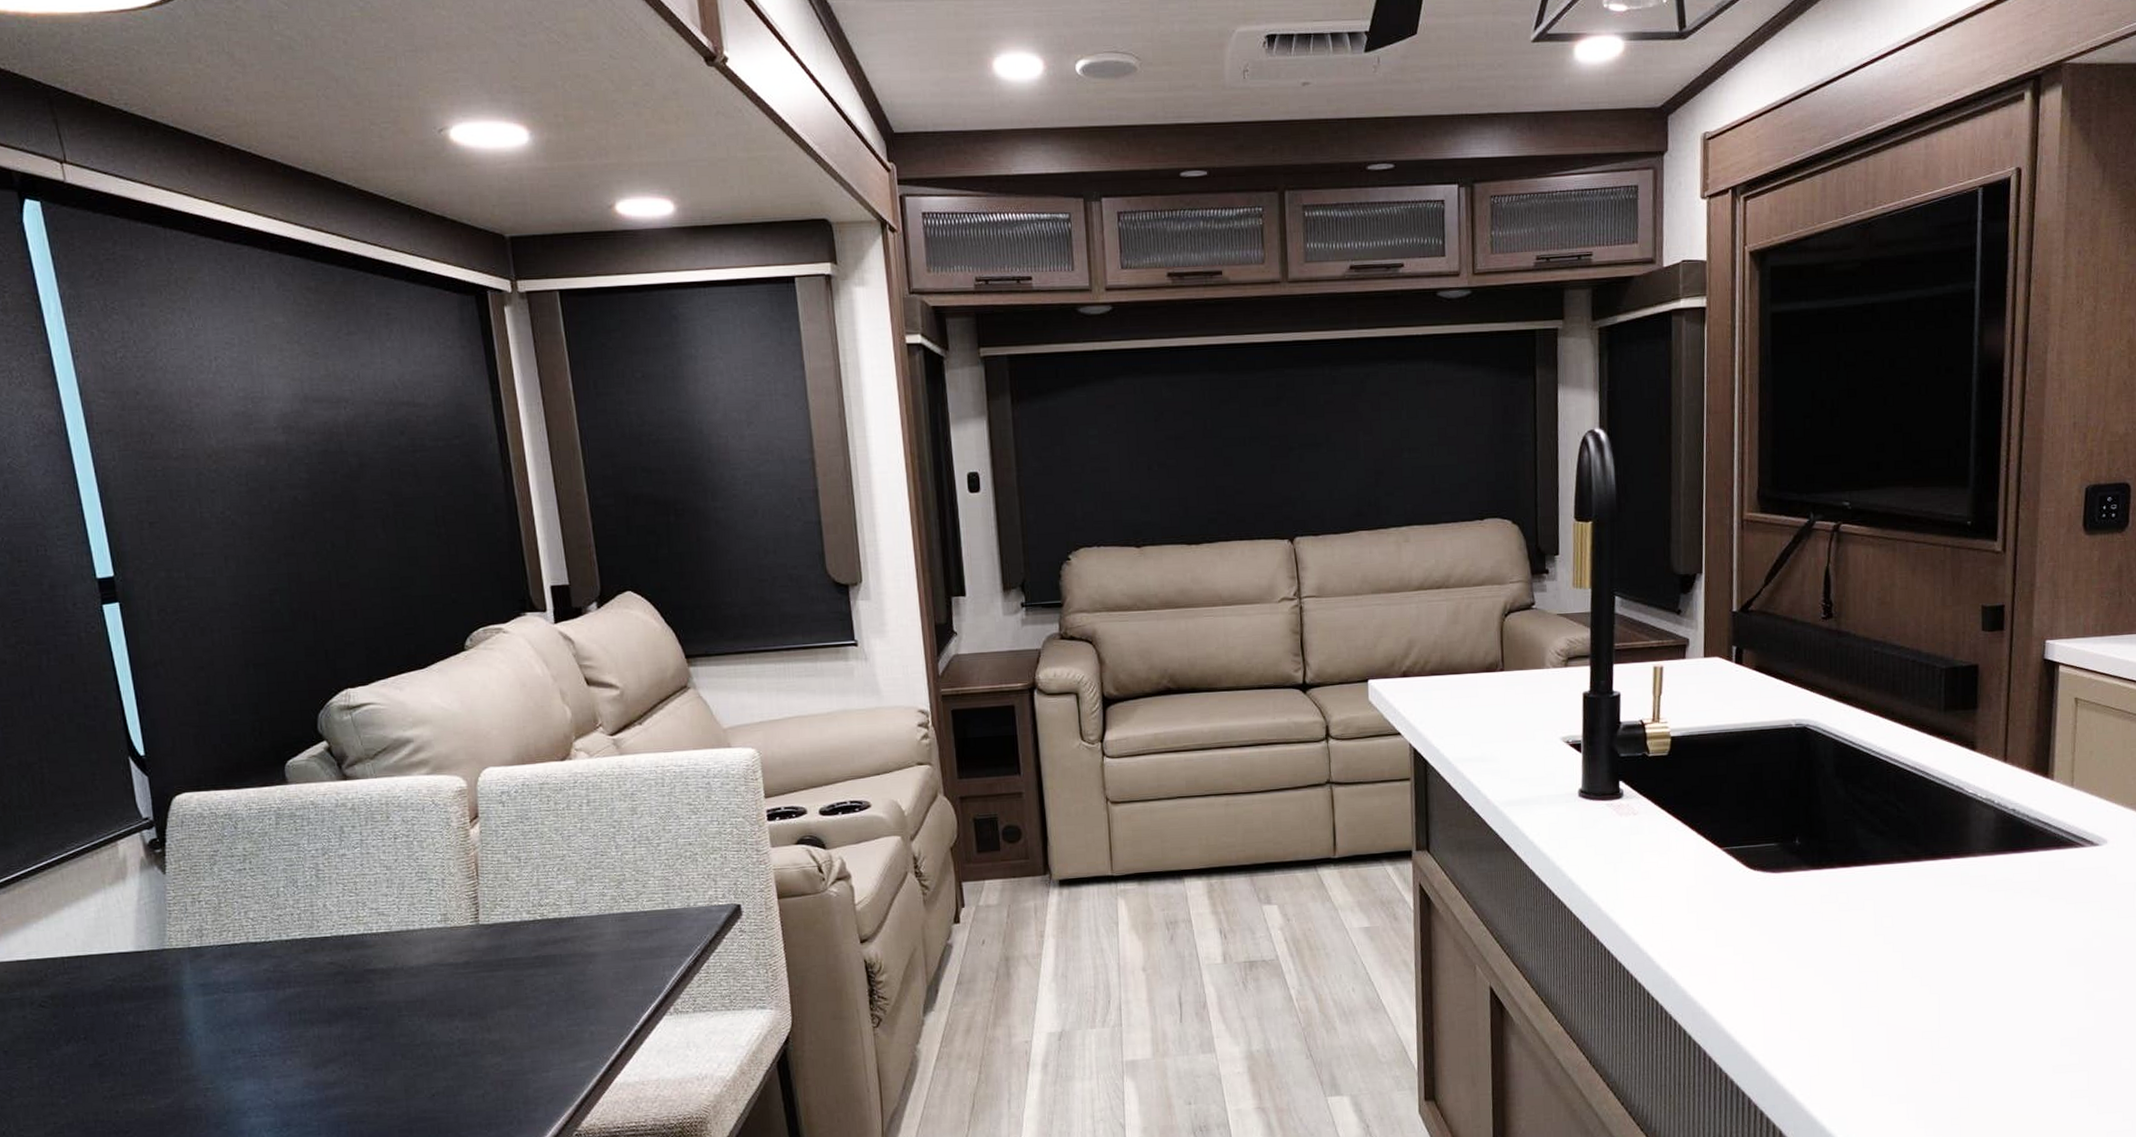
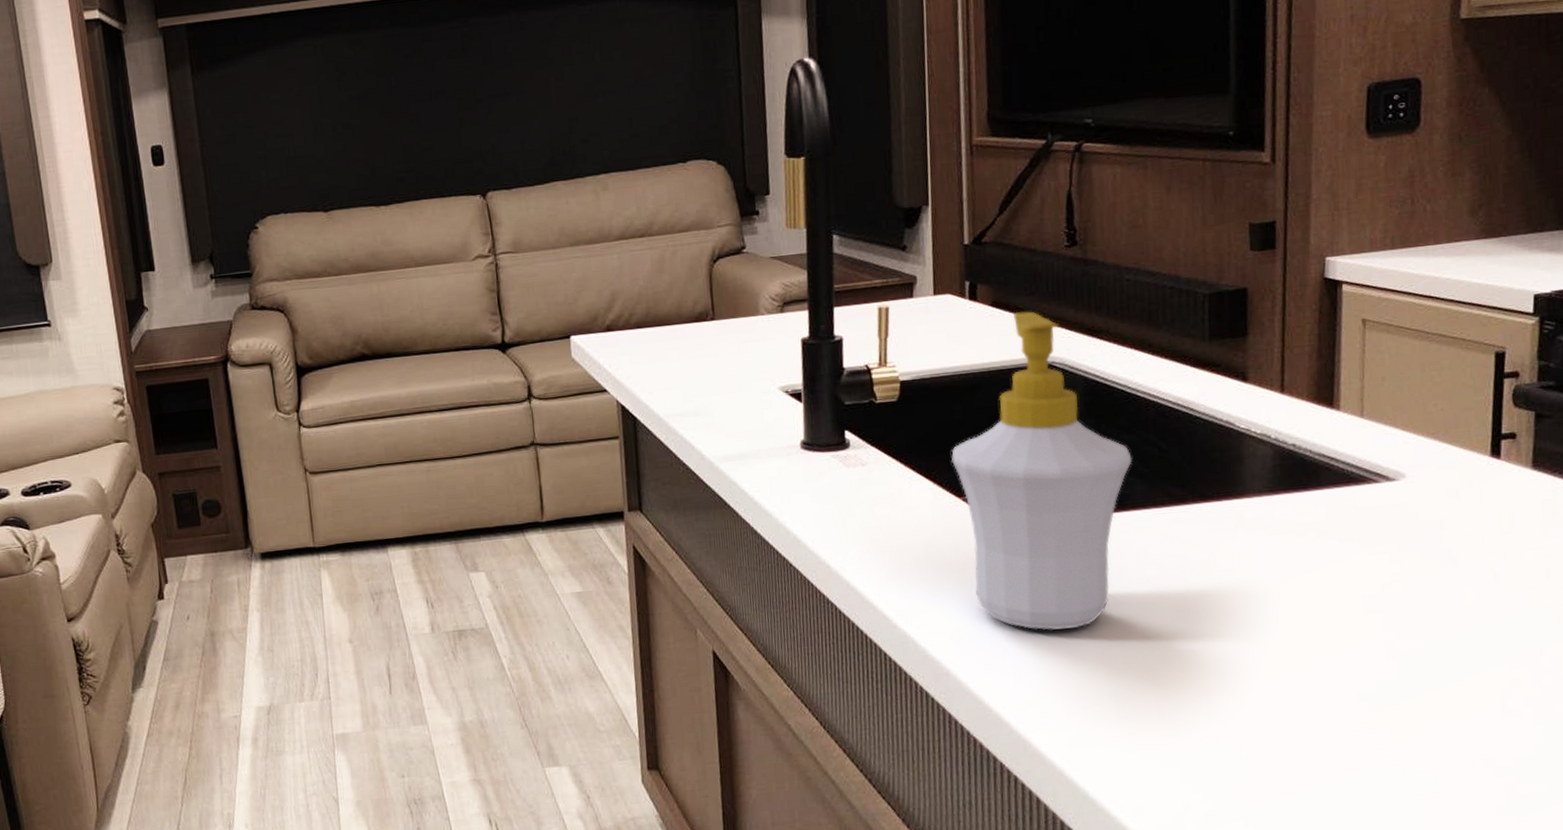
soap bottle: none [1714,676,1874,975] -> present [951,311,1132,630]

